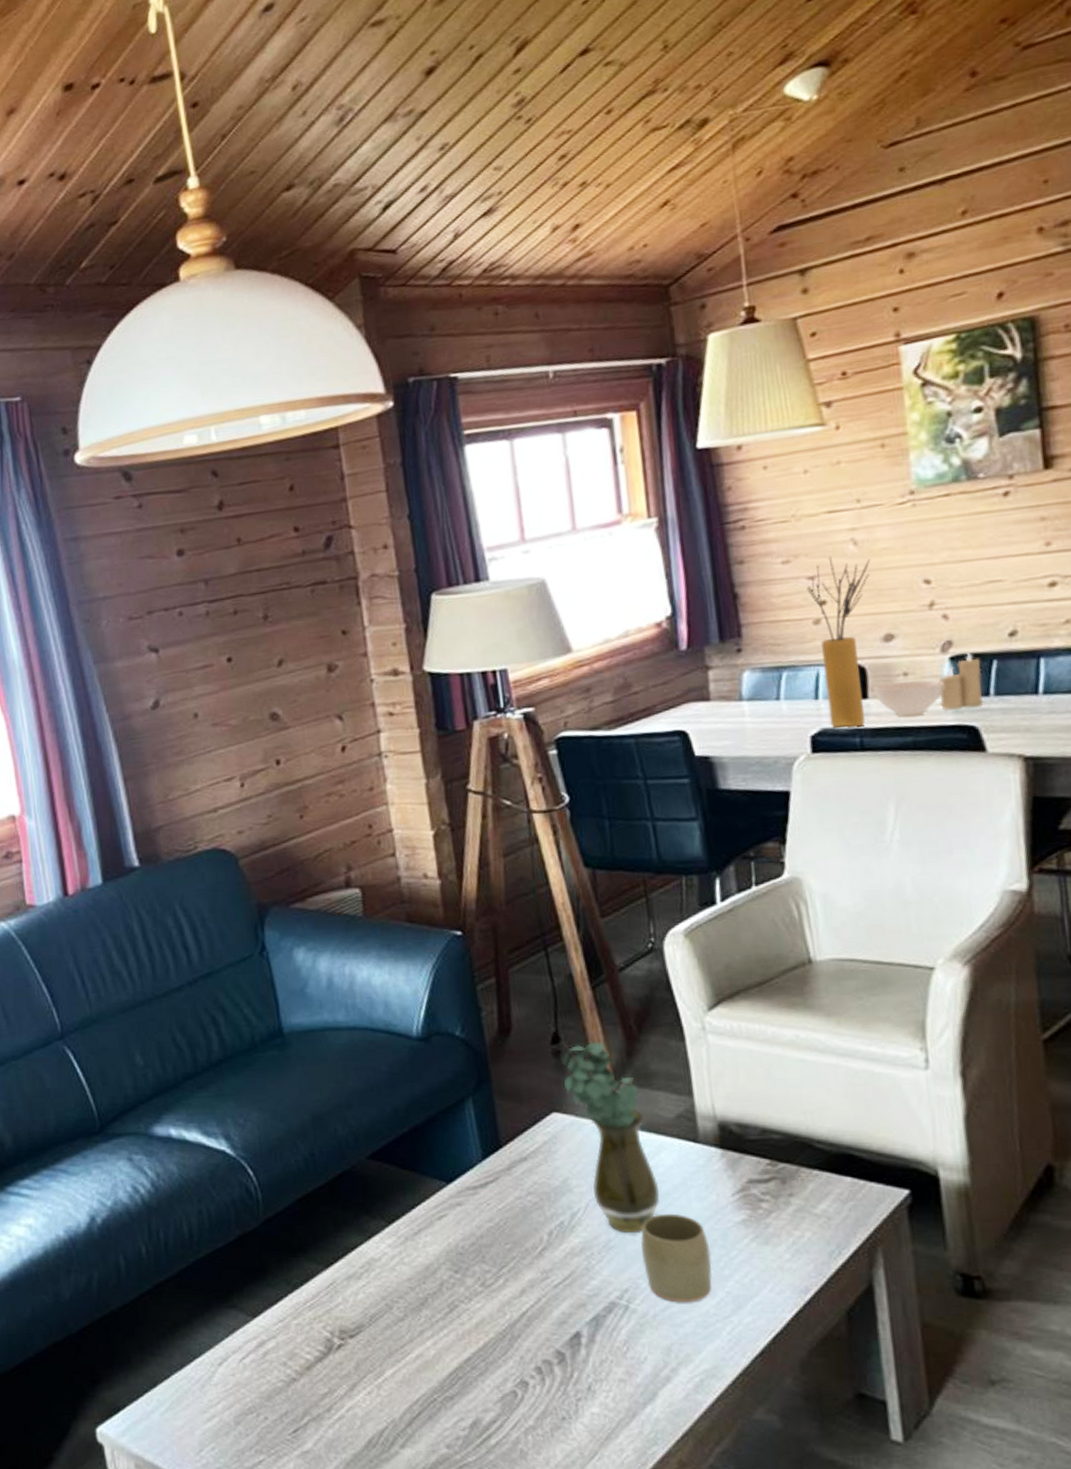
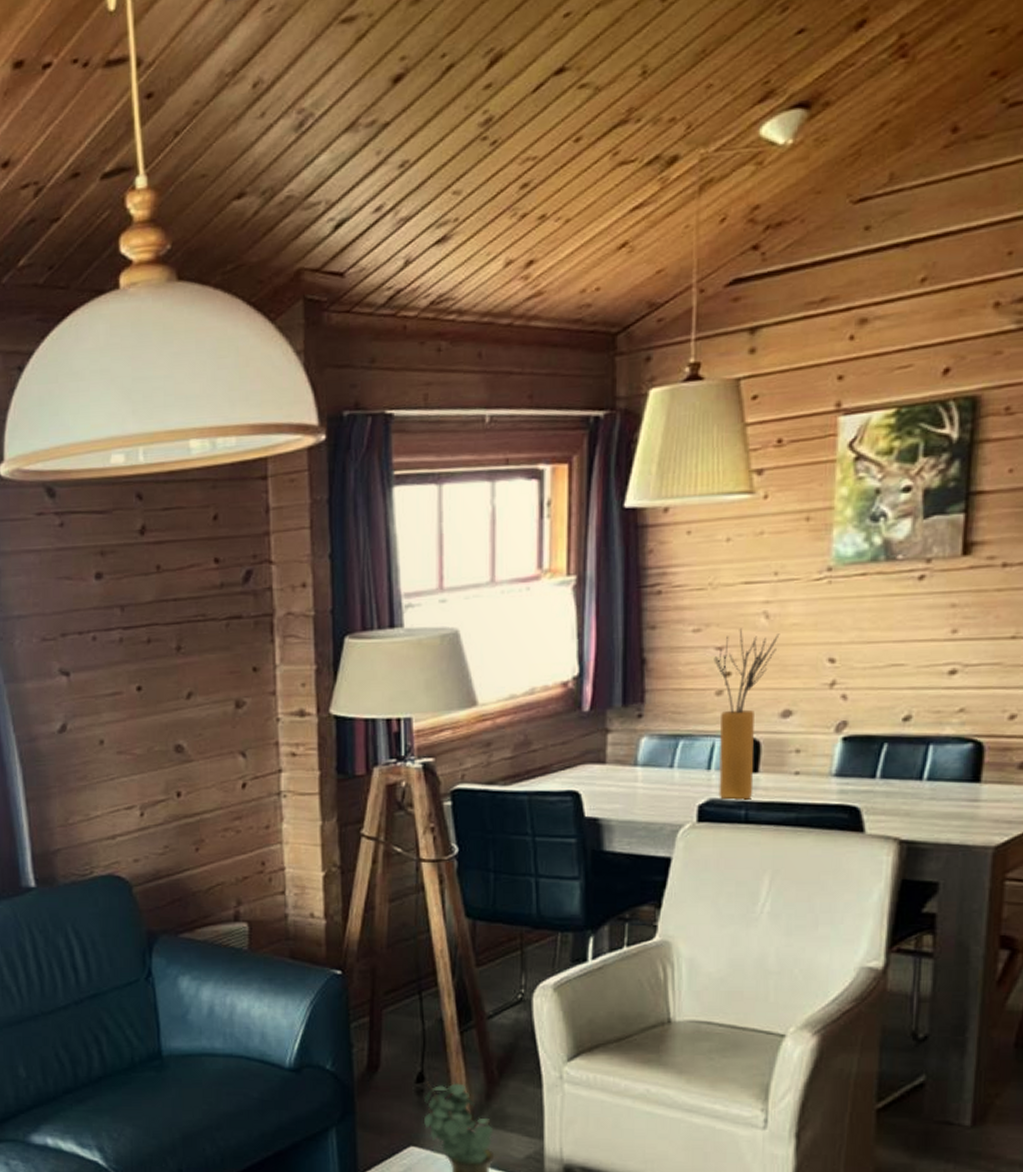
bowl: present [873,680,945,718] -> none [765,758,834,795]
candle: present [939,653,984,712] -> none [827,734,872,791]

